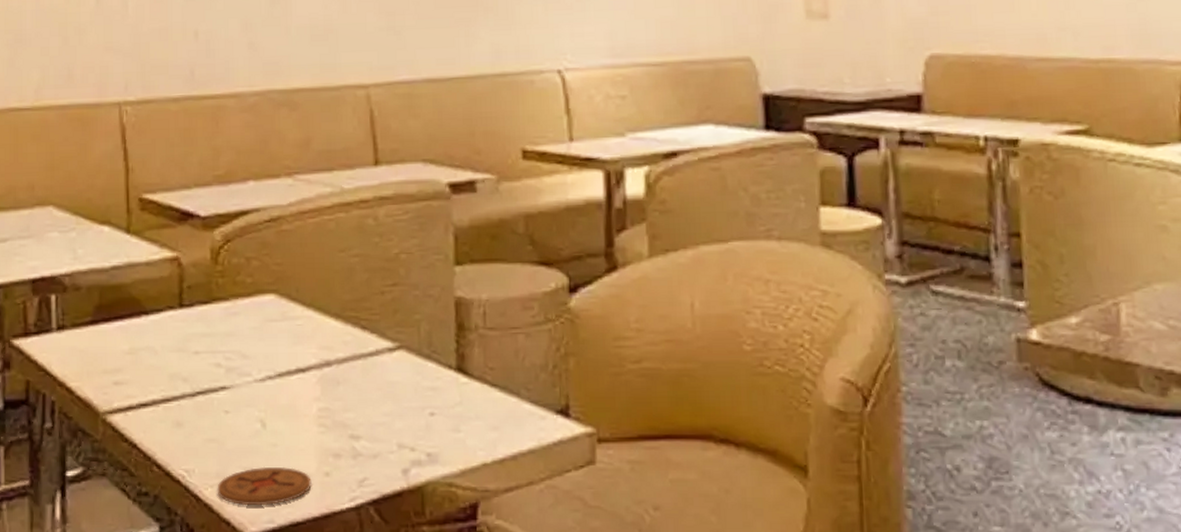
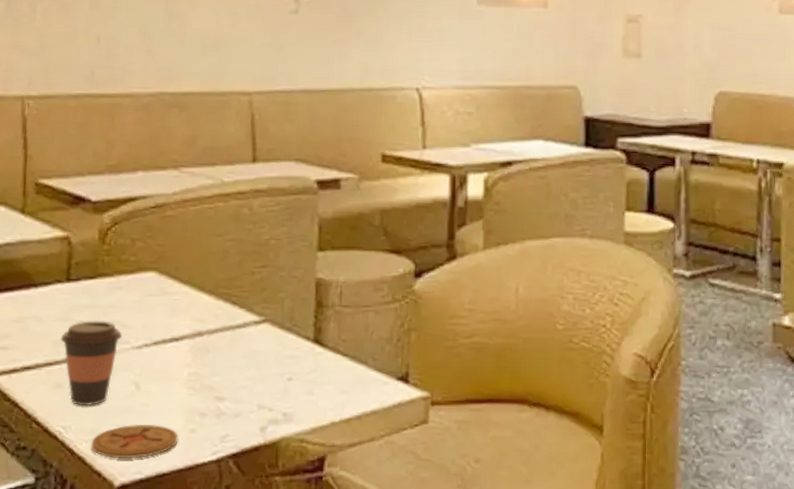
coffee cup: none [177,351,243,447] -> present [60,321,123,406]

